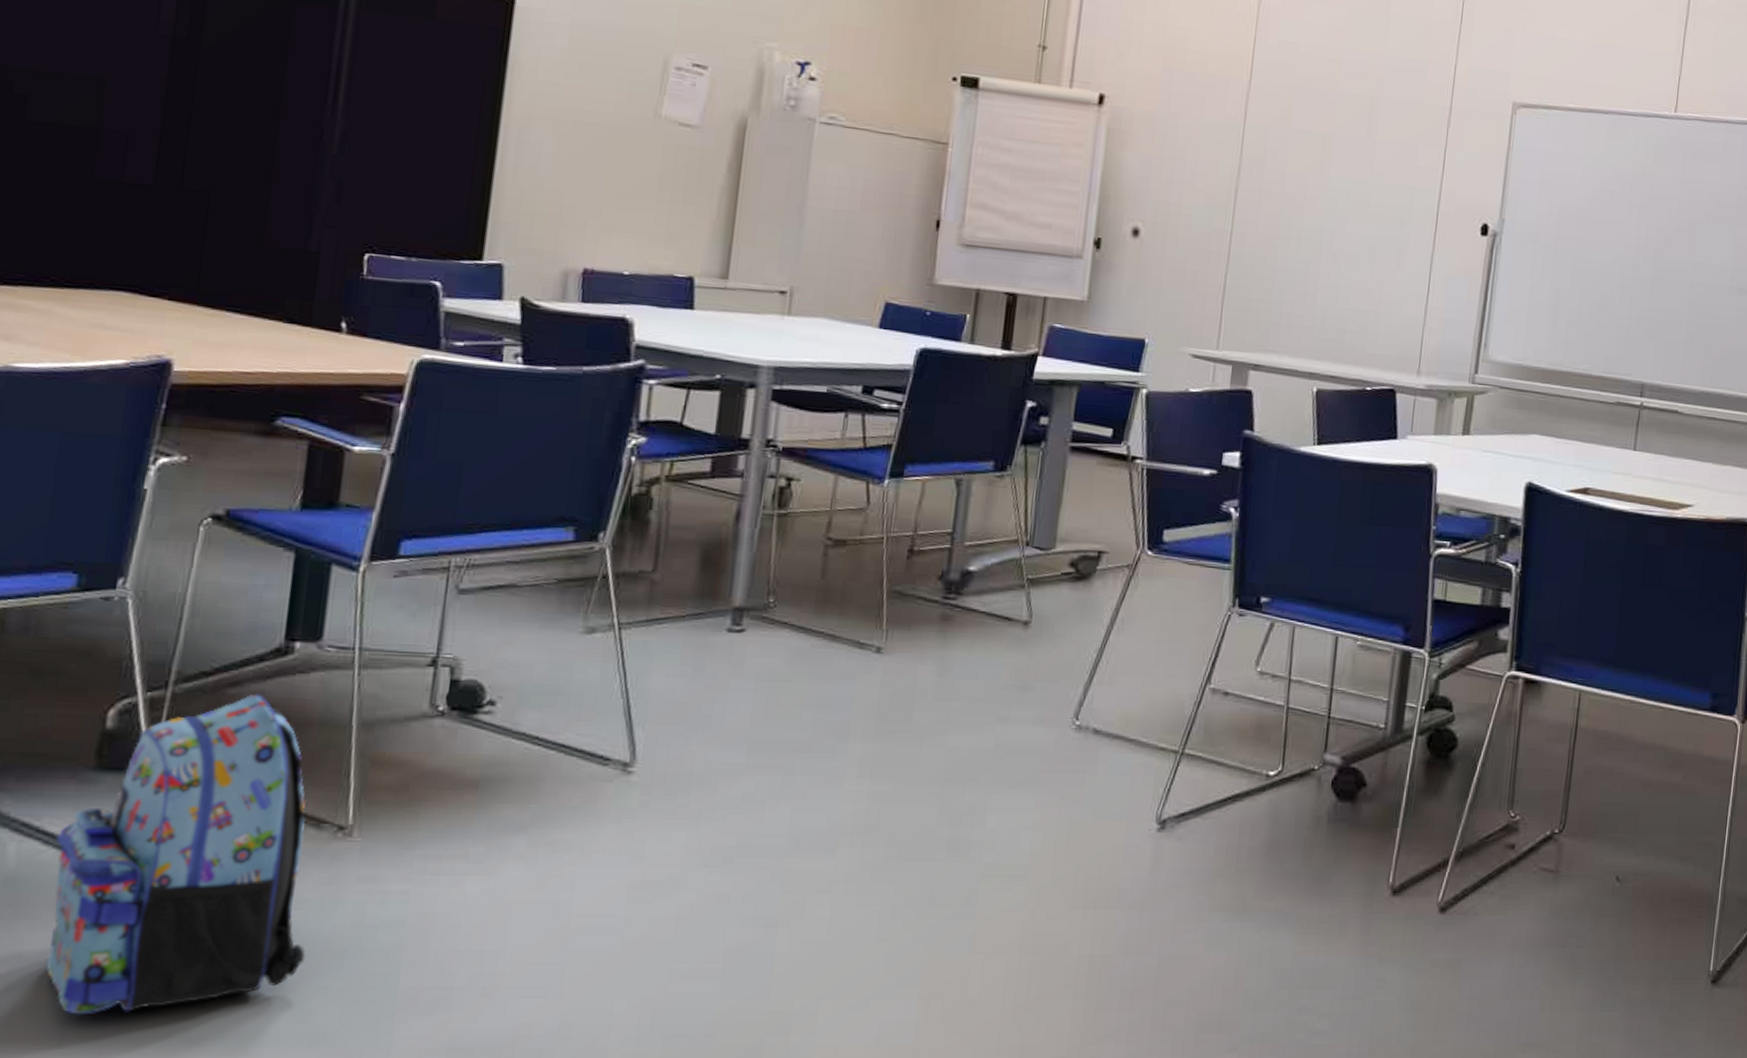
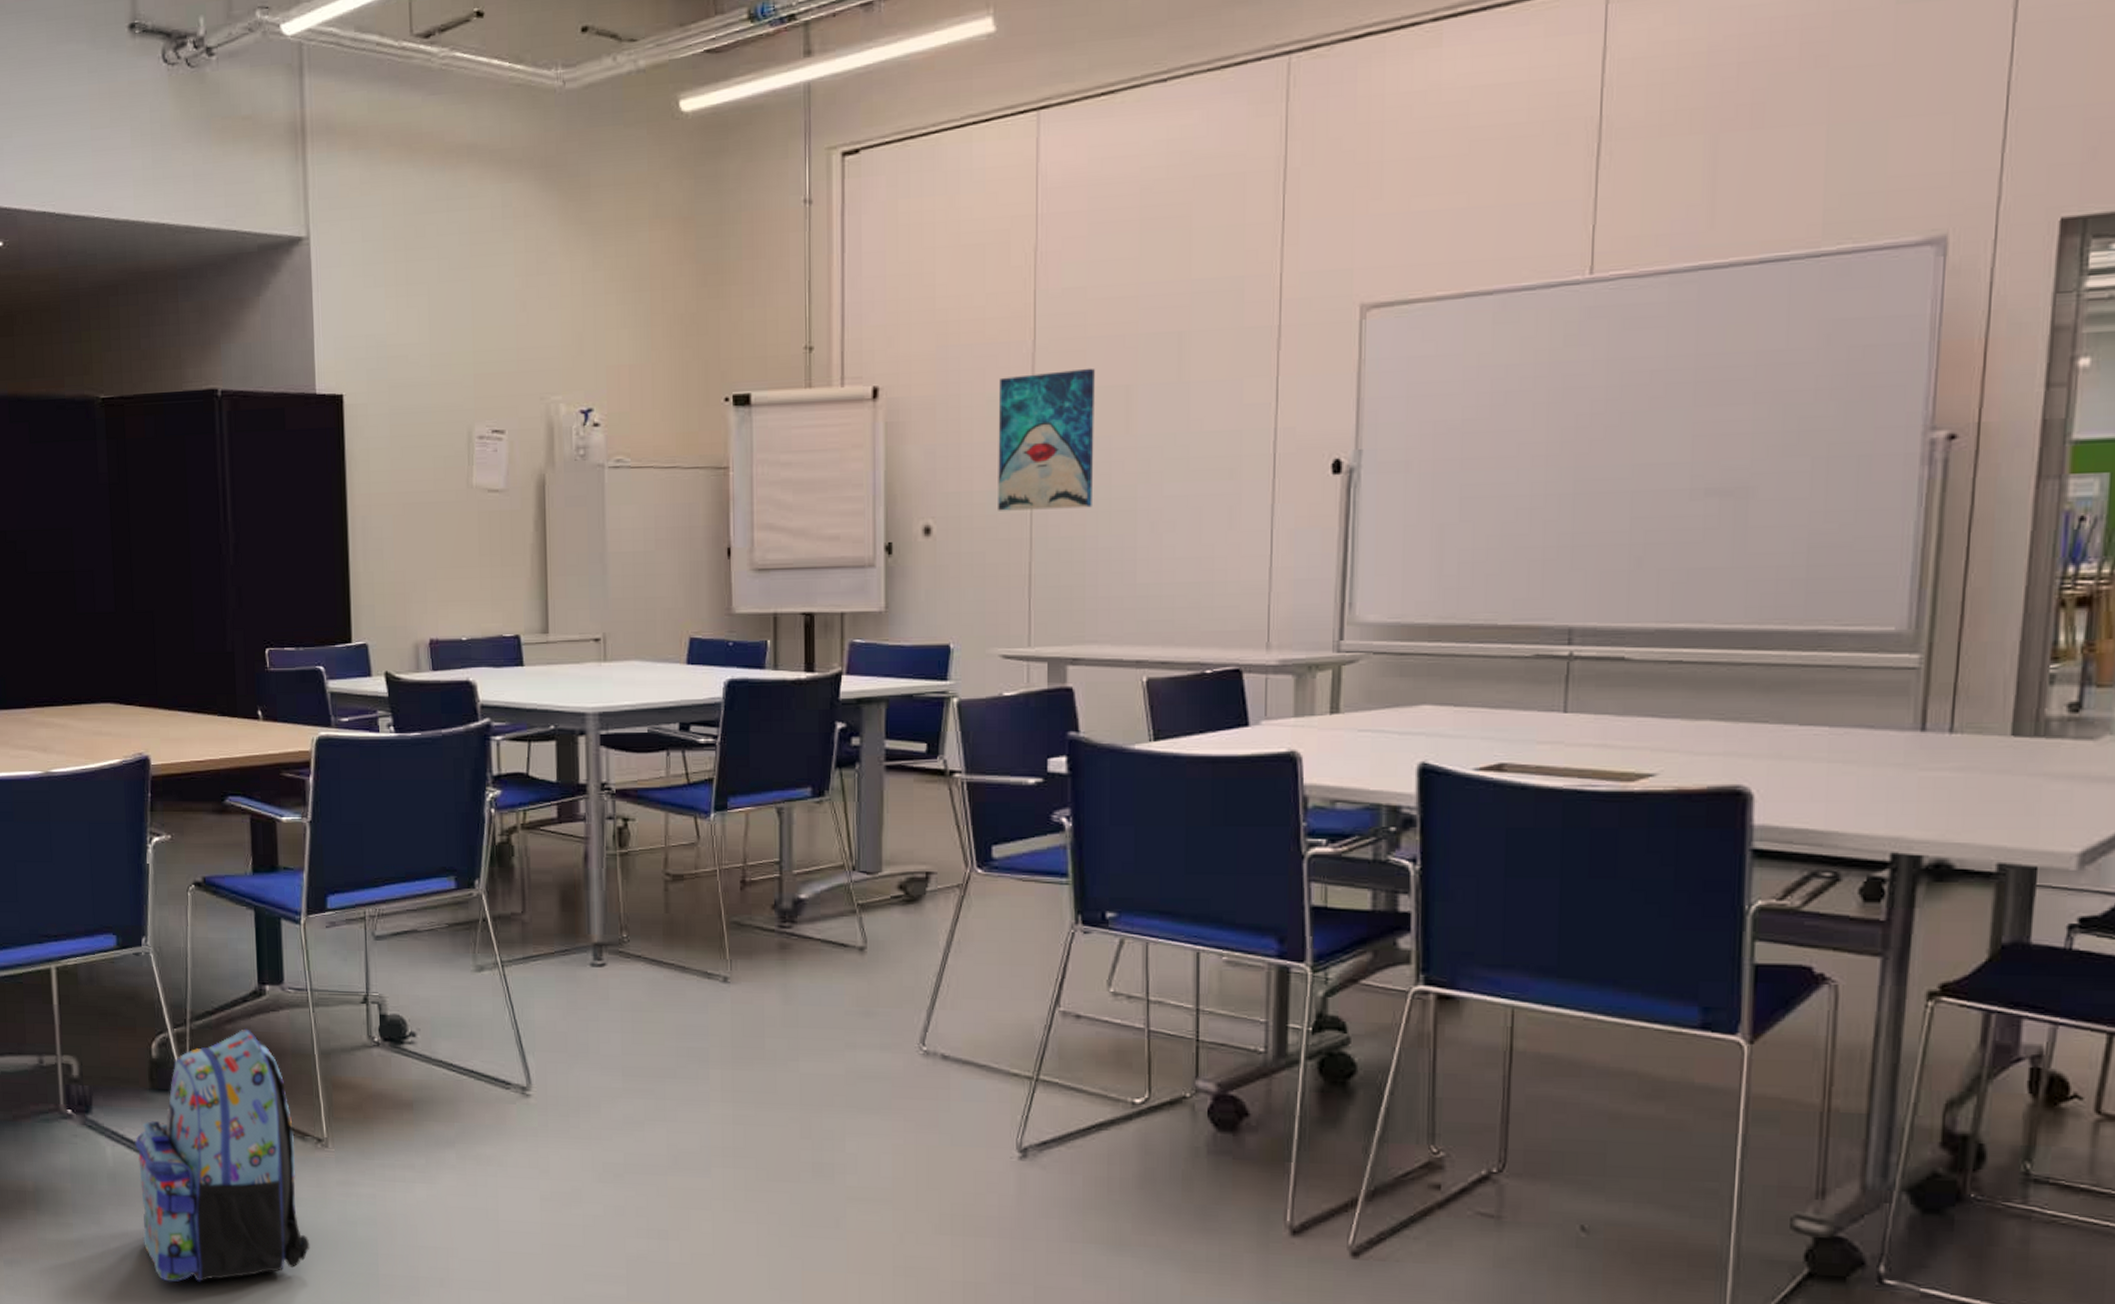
wall art: none [1202,107,1299,234] -> present [998,368,1095,511]

